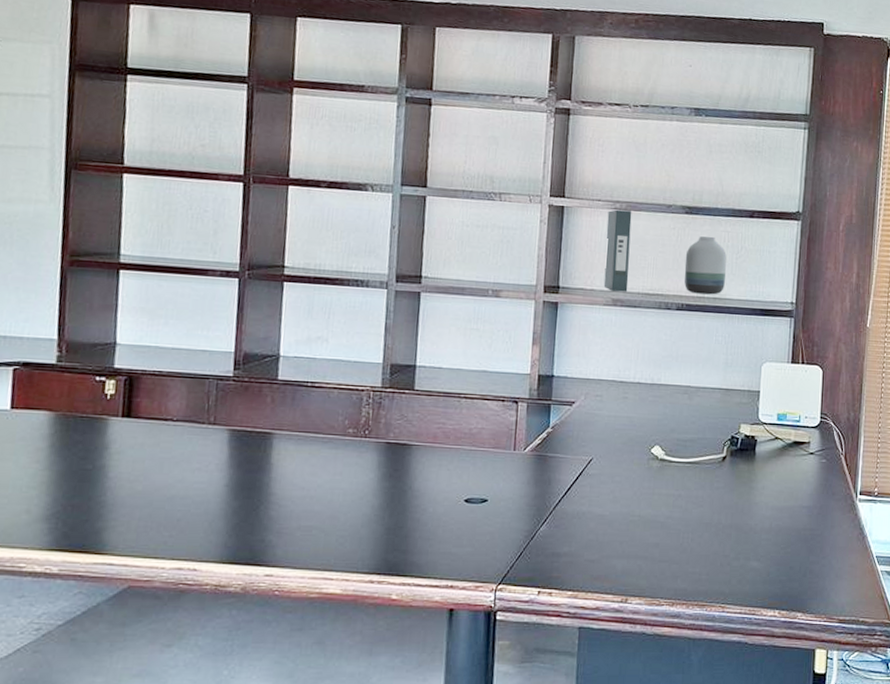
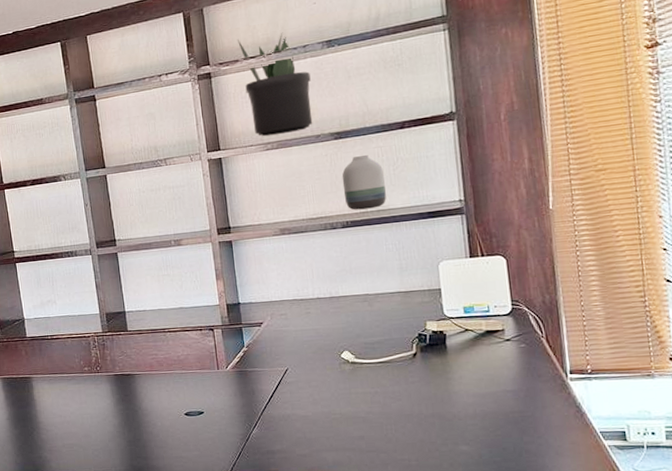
binder: present [603,209,632,292] -> none [261,148,293,223]
planter: none [604,81,673,197] -> present [238,32,313,137]

